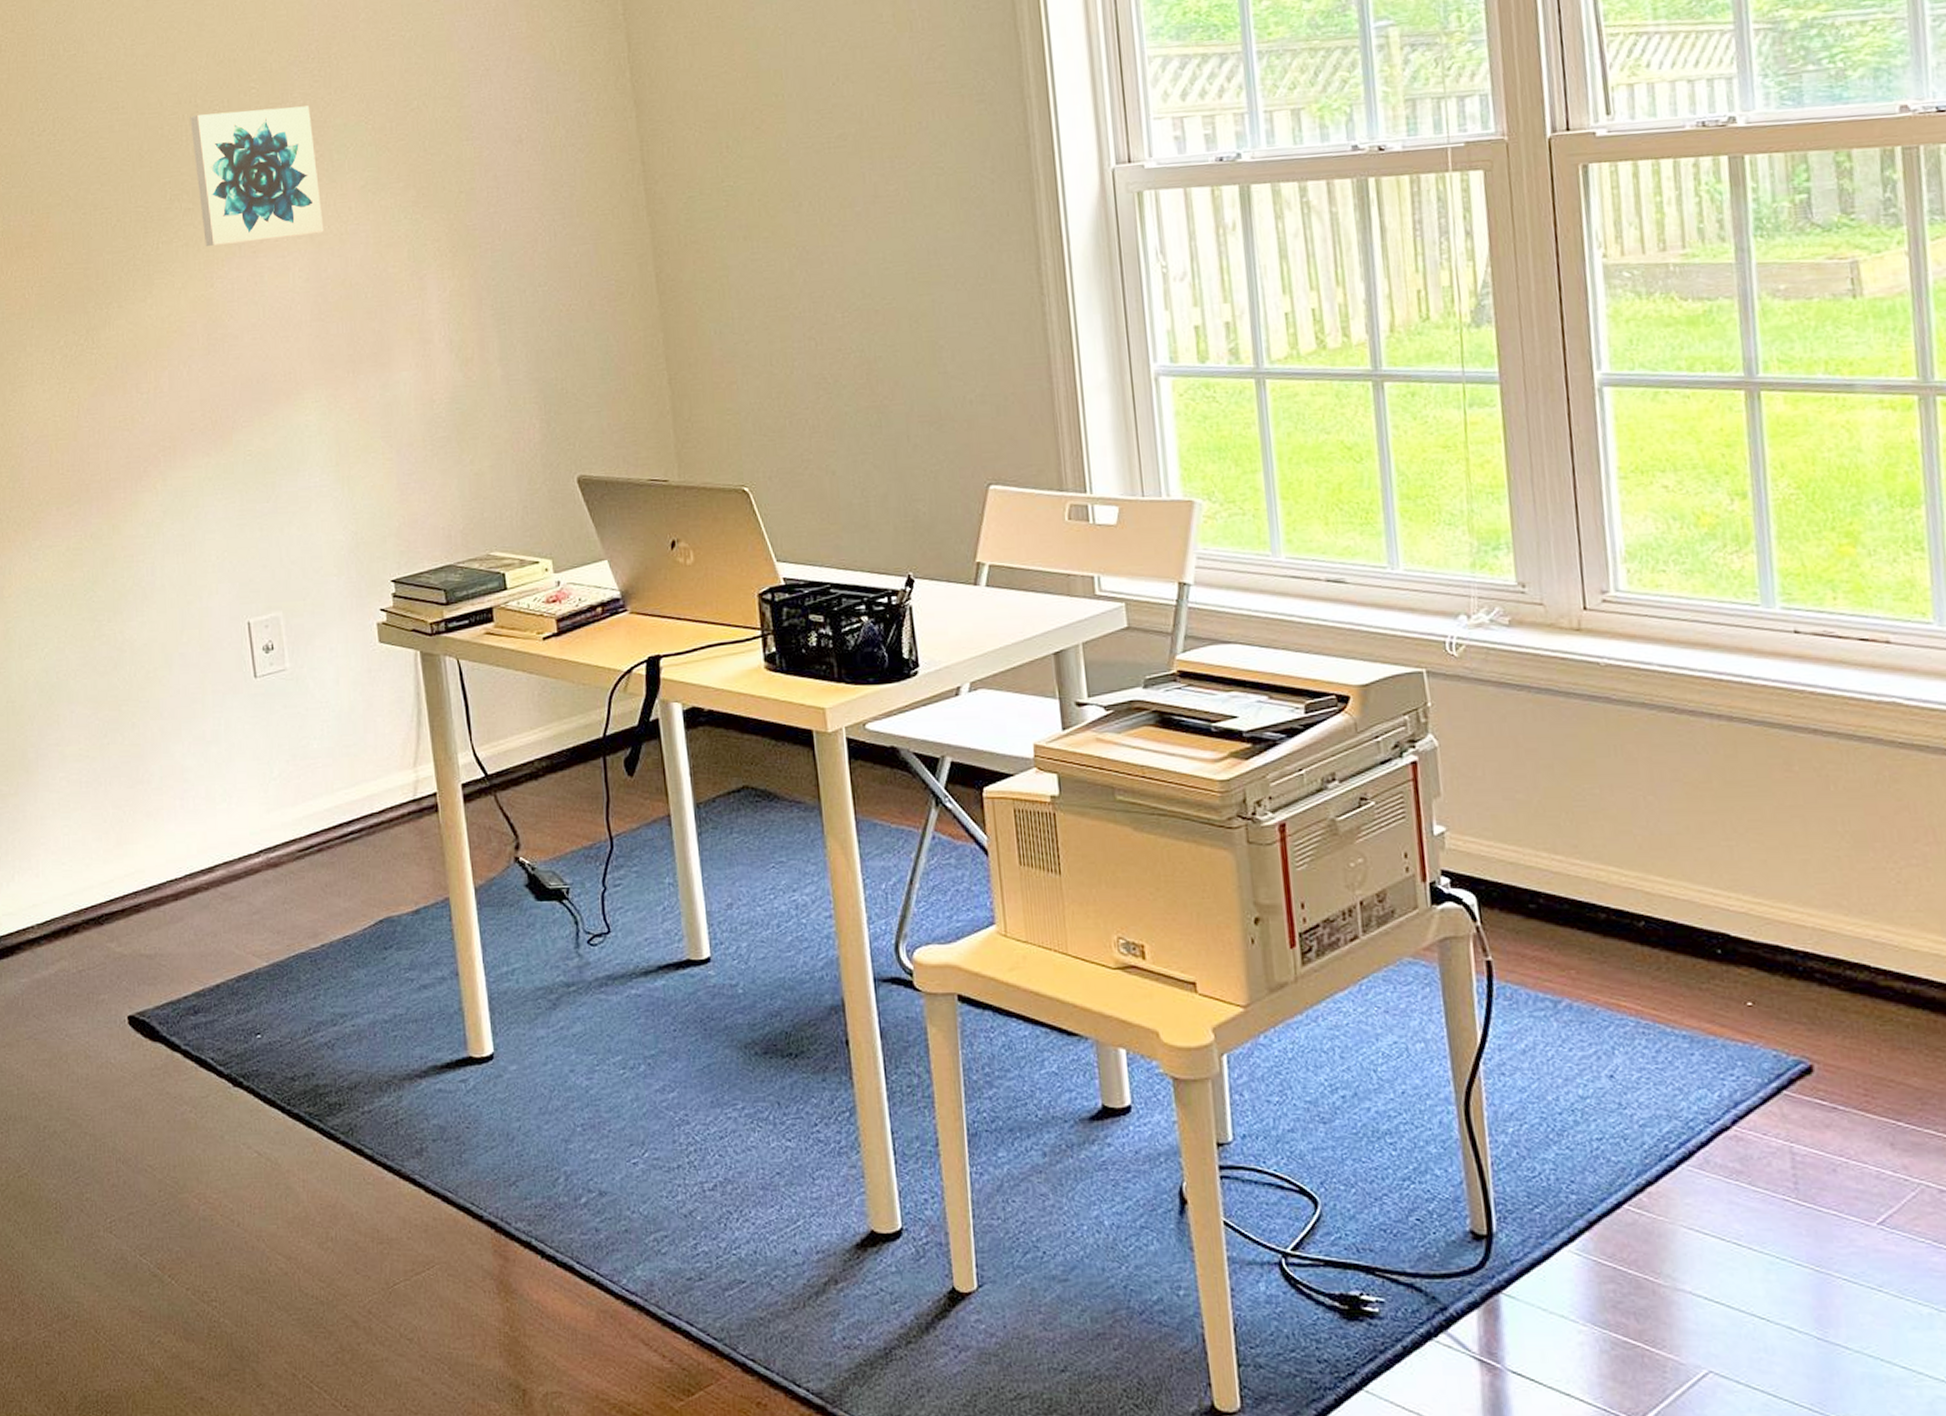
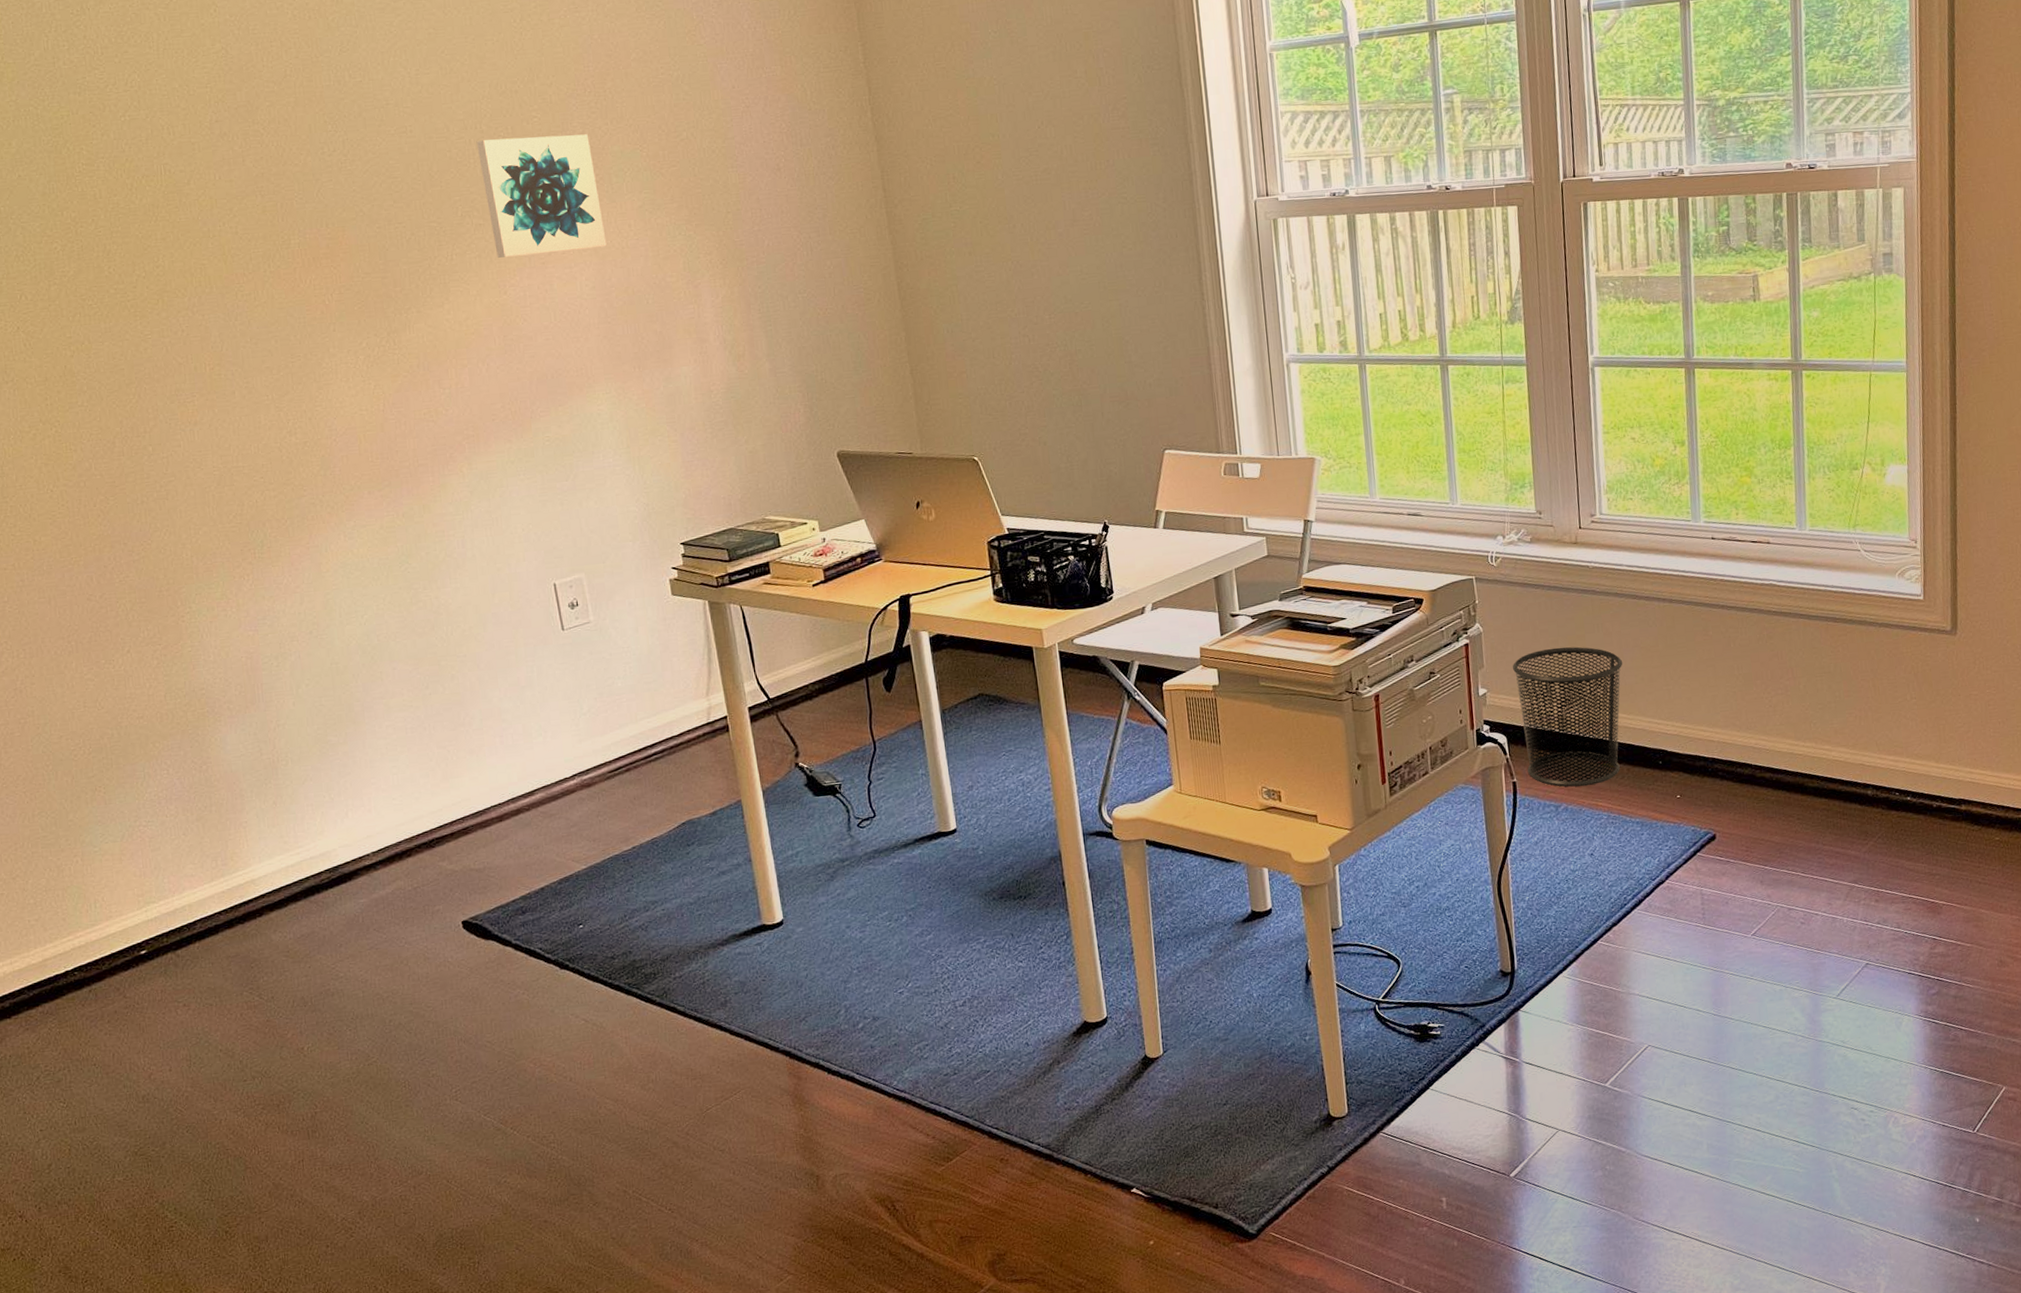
waste bin: none [1483,774,1656,975] -> present [1512,646,1623,787]

